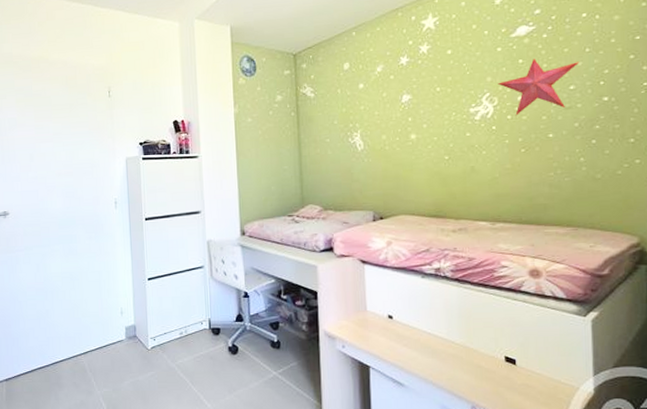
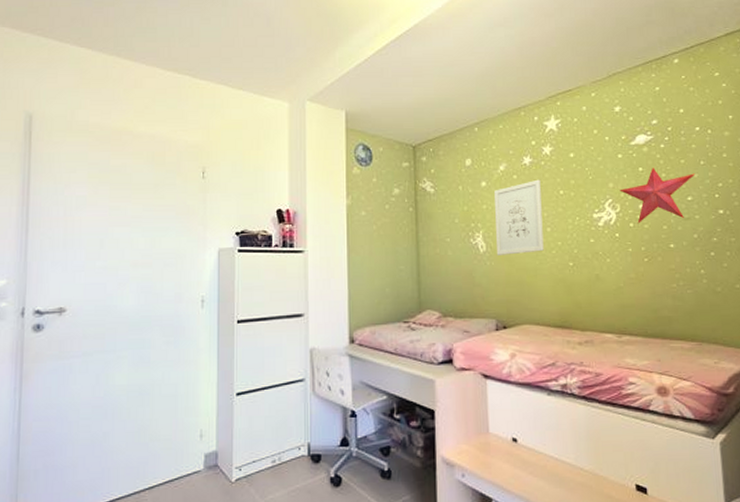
wall art: none [372,78,420,152] -> present [494,179,544,255]

